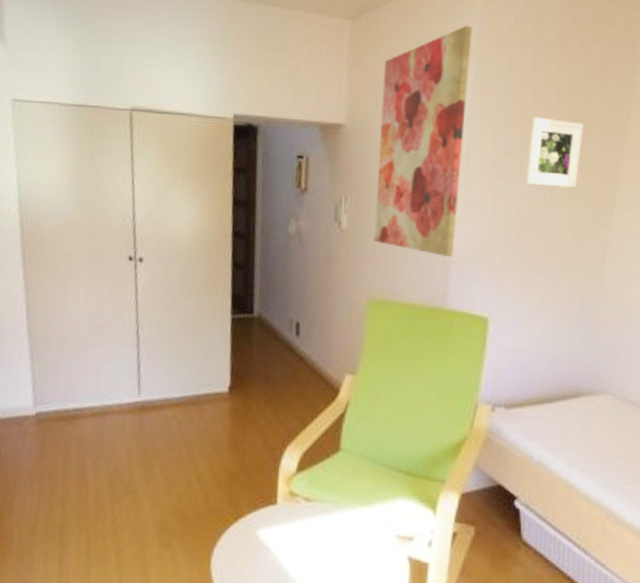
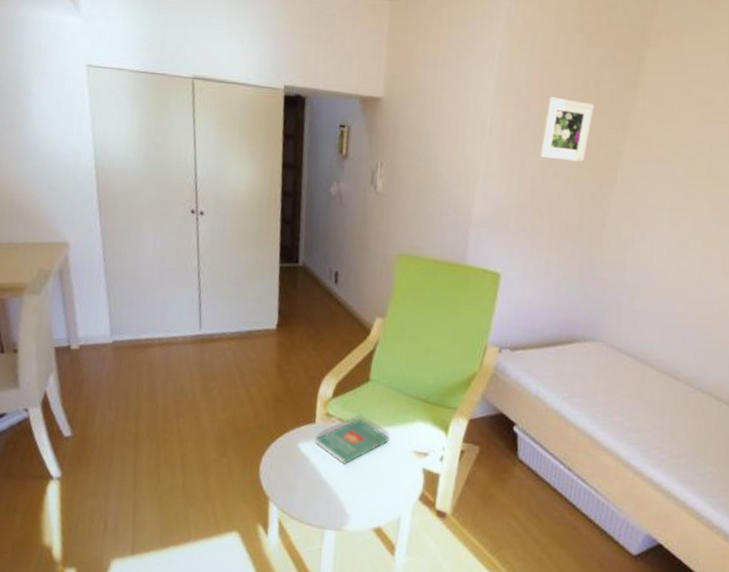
book: none [277,497,366,554] -> present [315,418,389,464]
wall art: present [374,25,473,257] -> none [404,10,501,220]

